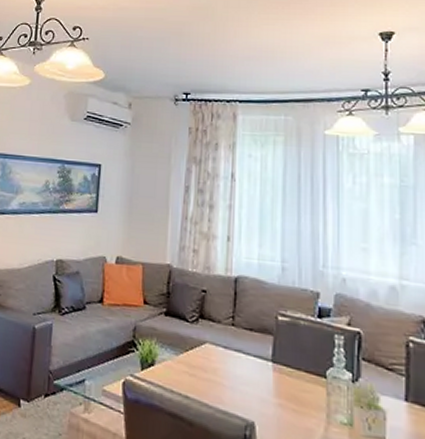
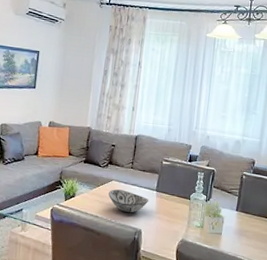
decorative bowl: none [202,356,263,395] -> present [108,189,149,213]

